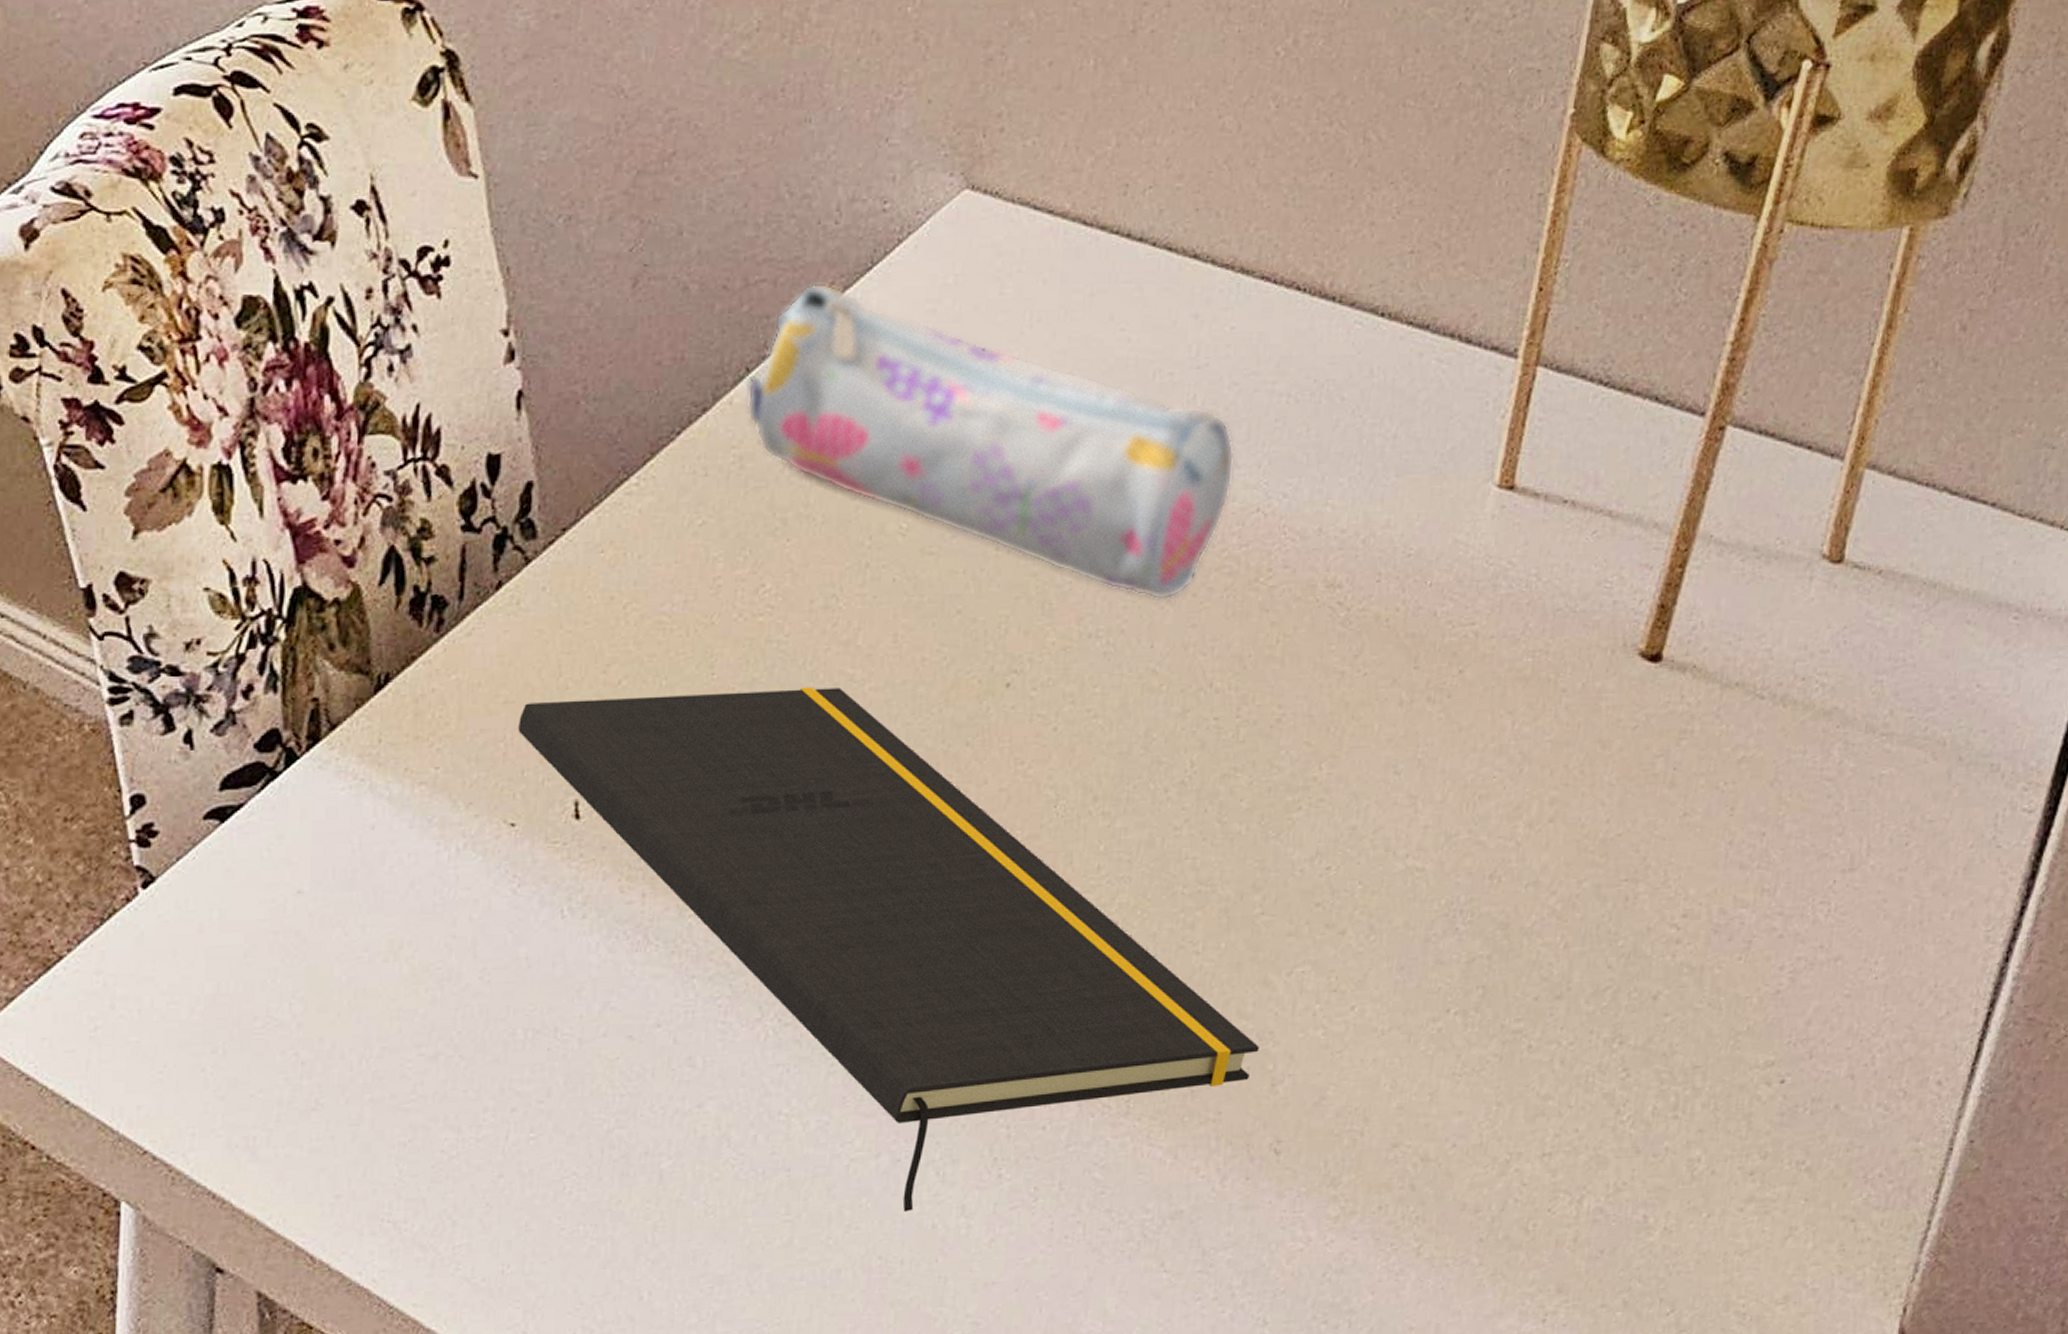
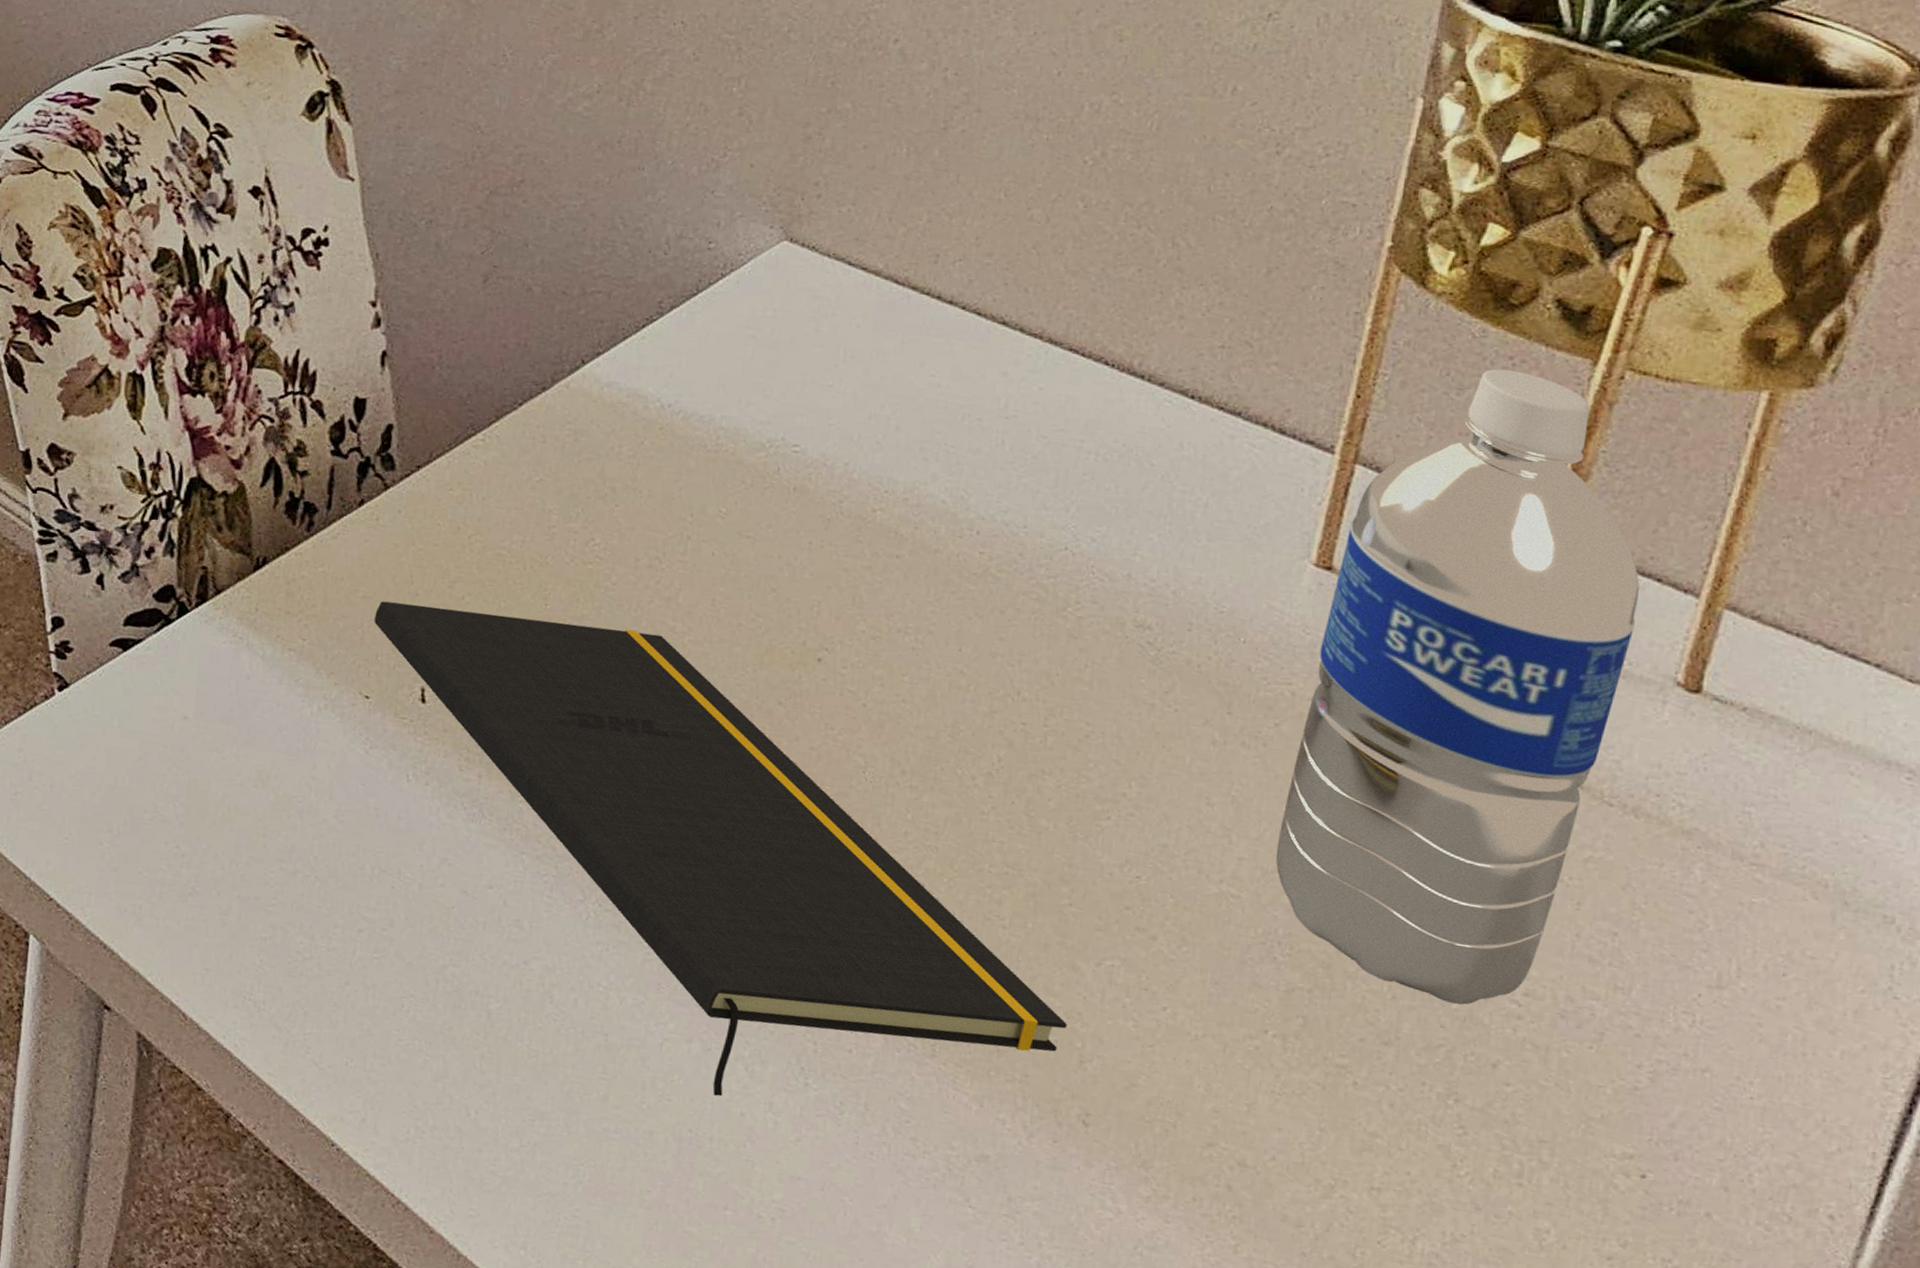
pencil case: present [746,283,1235,600] -> none [581,300,1043,613]
water bottle: none [1458,238,1792,940] -> present [1275,369,1640,1005]

